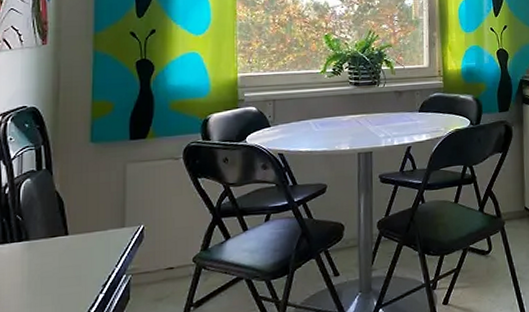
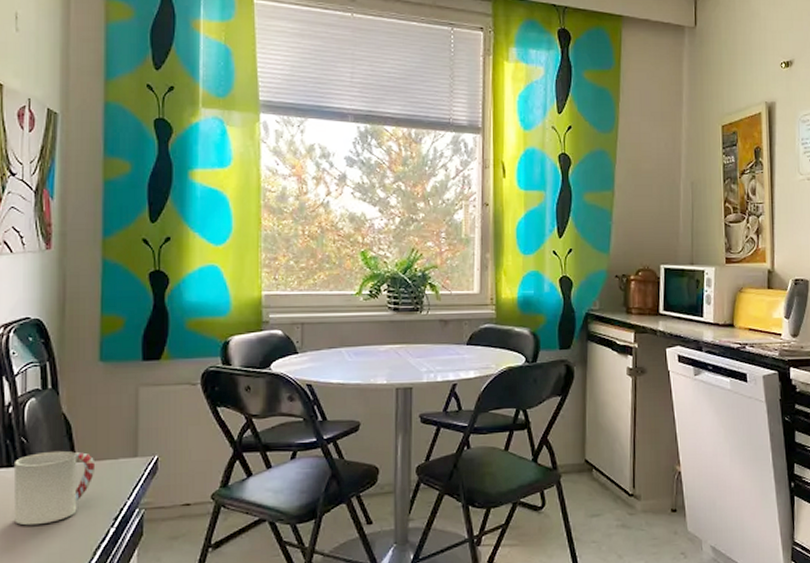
cup: none [9,225,86,297] -> present [14,450,96,526]

